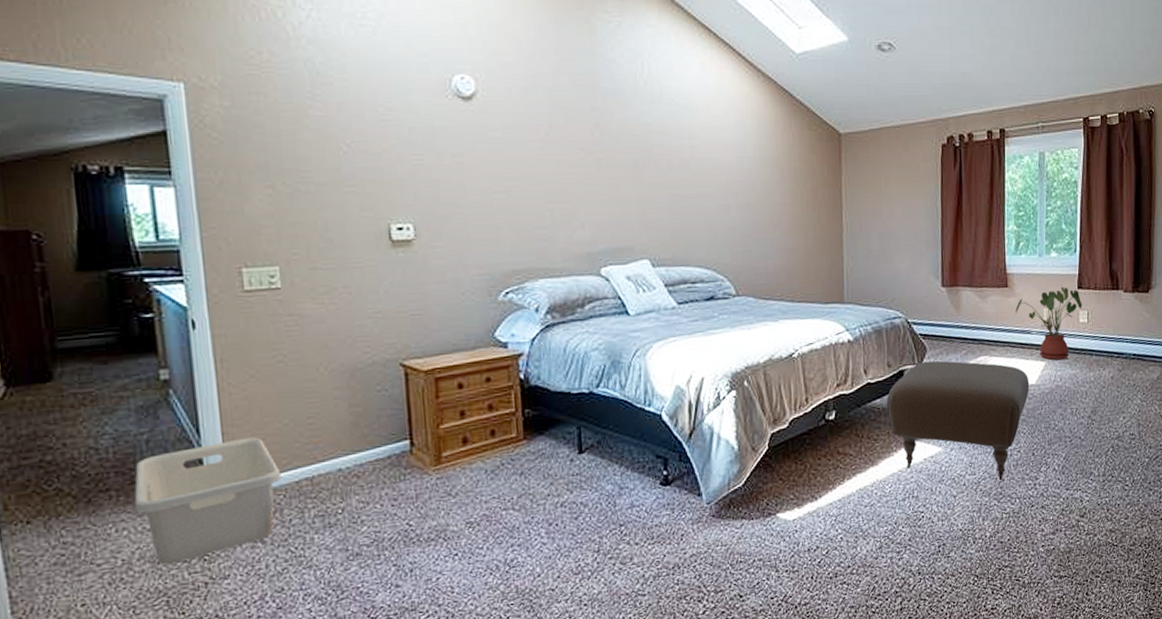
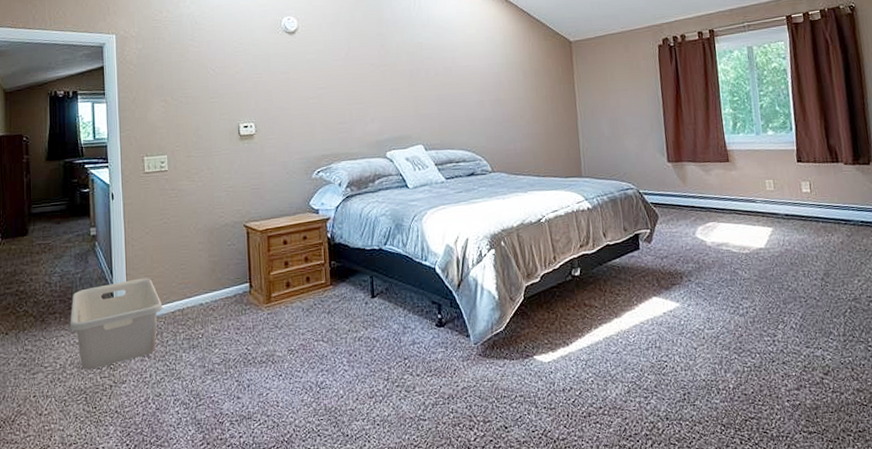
ottoman: present [886,360,1030,480] -> none [625,226,759,335]
house plant: present [1015,286,1082,360] -> none [738,160,804,226]

